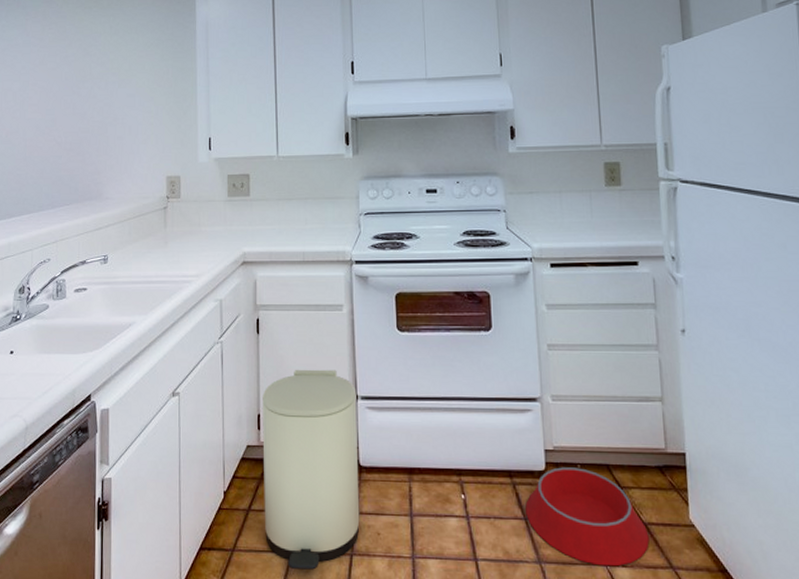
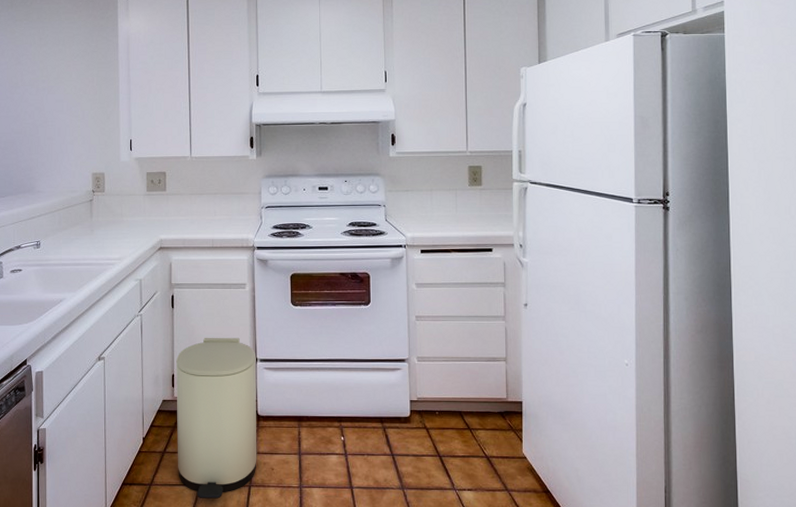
pet bowl: present [525,467,649,567] -> none [393,414,490,491]

